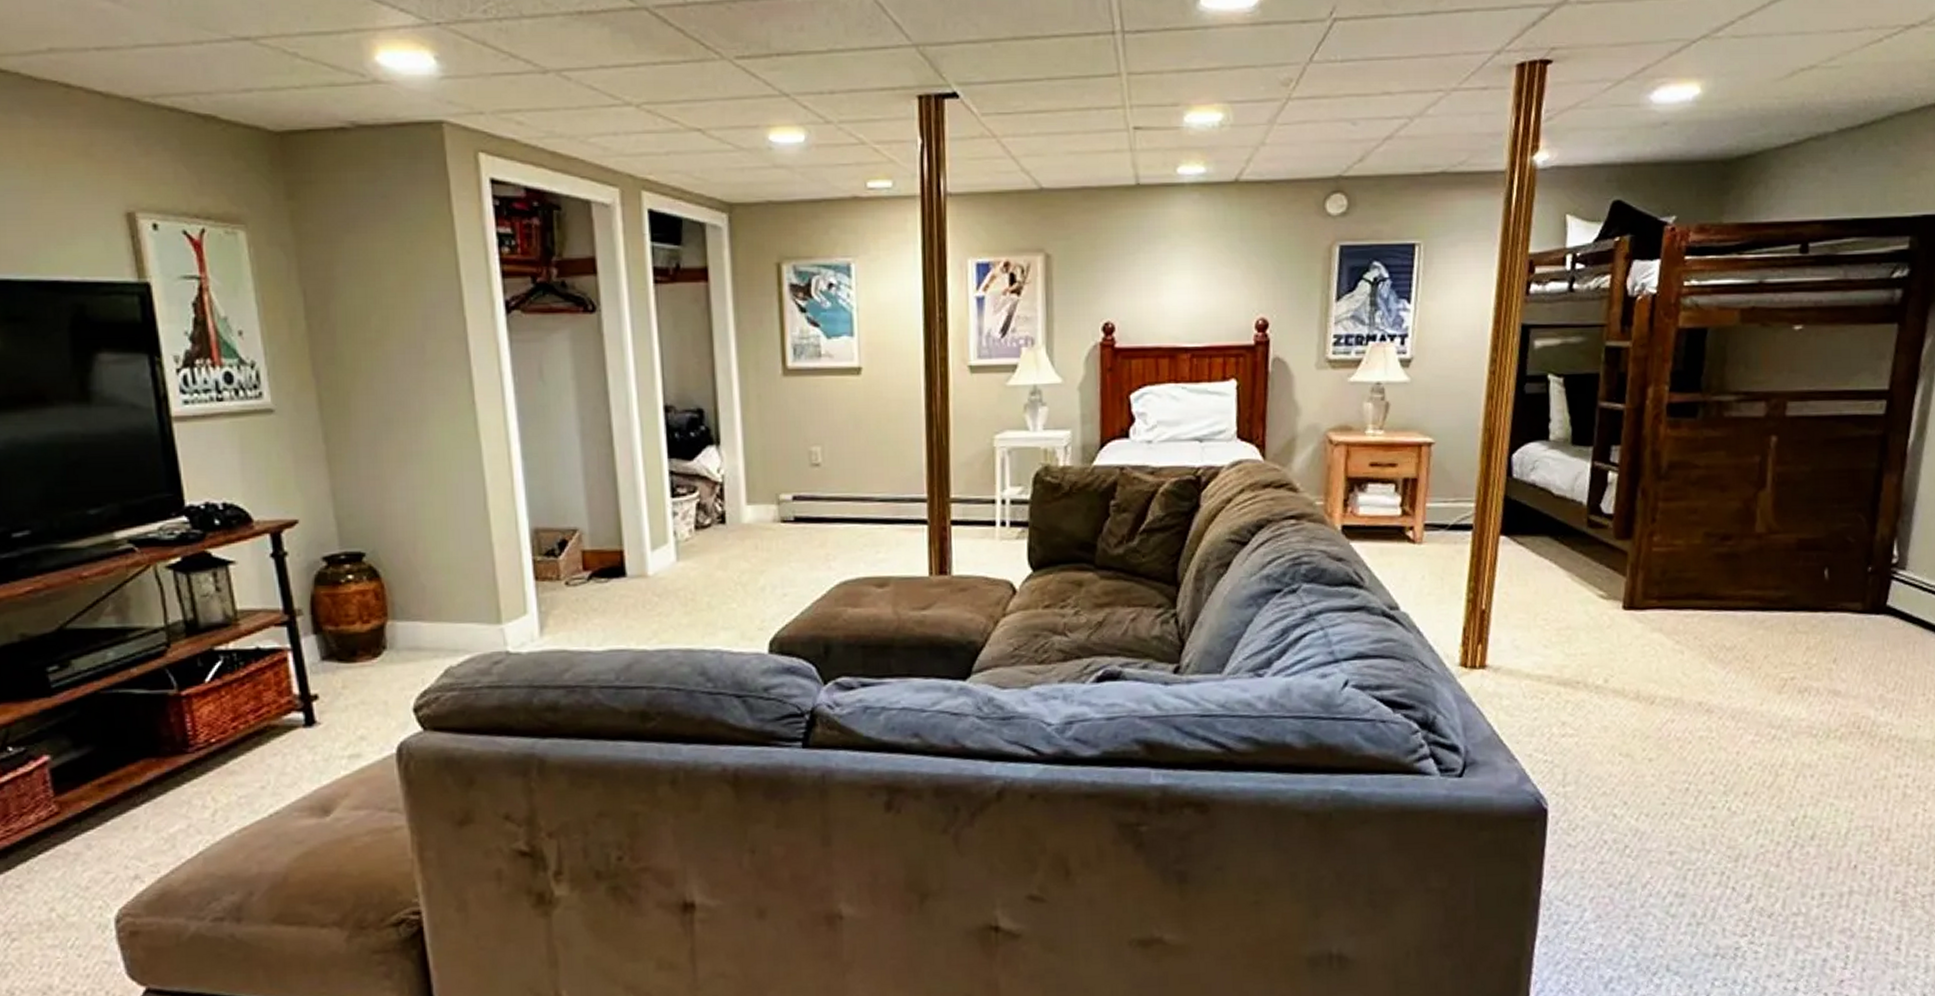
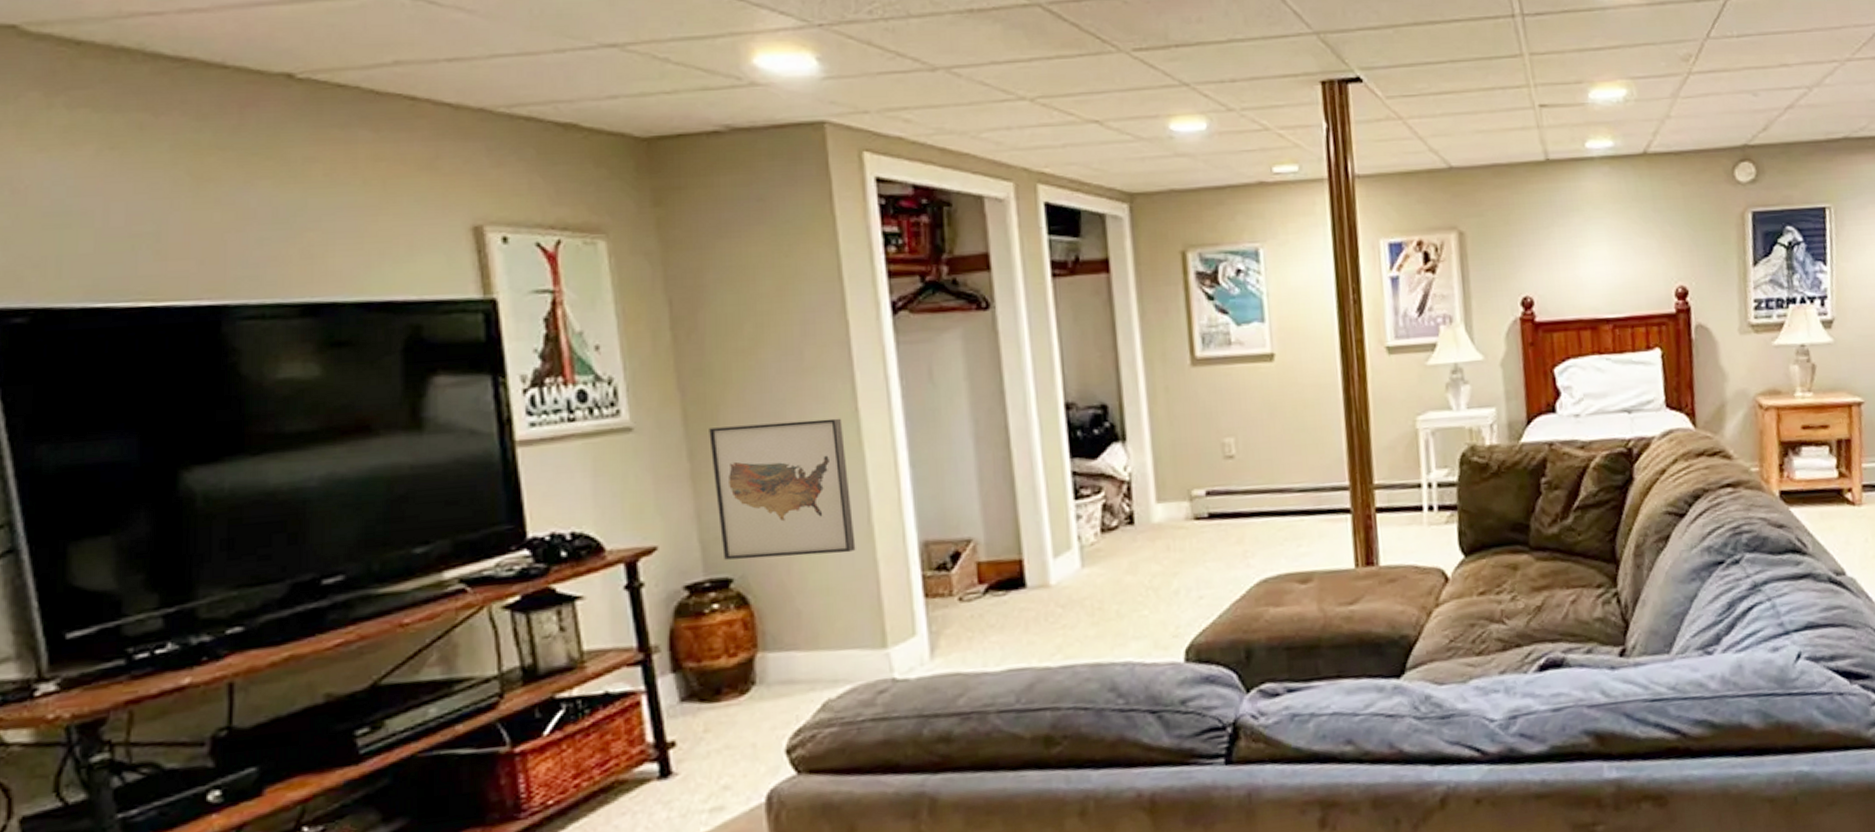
wall art: none [341,410,474,536] -> present [709,418,856,560]

